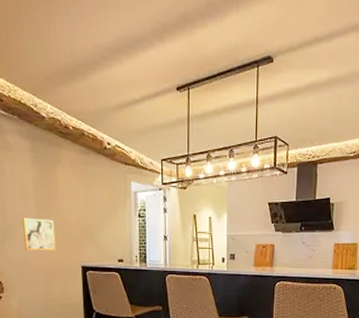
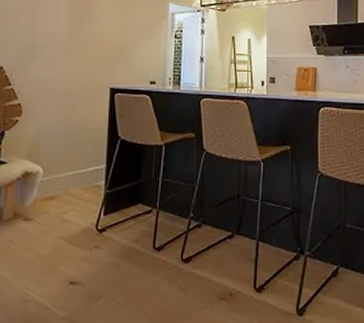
wall art: present [23,217,56,251] -> none [51,37,86,72]

